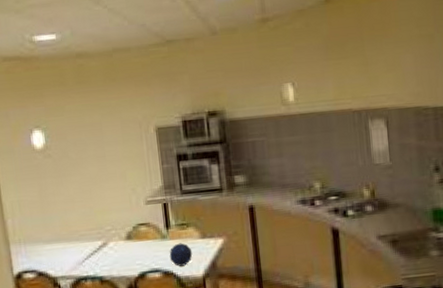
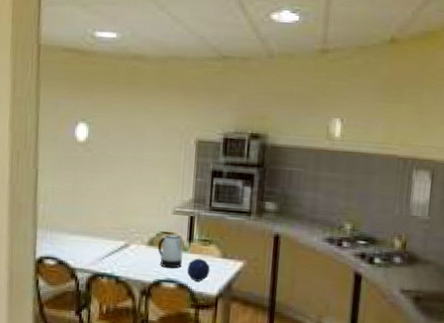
kettle: none [136,224,163,259] -> present [157,234,183,268]

